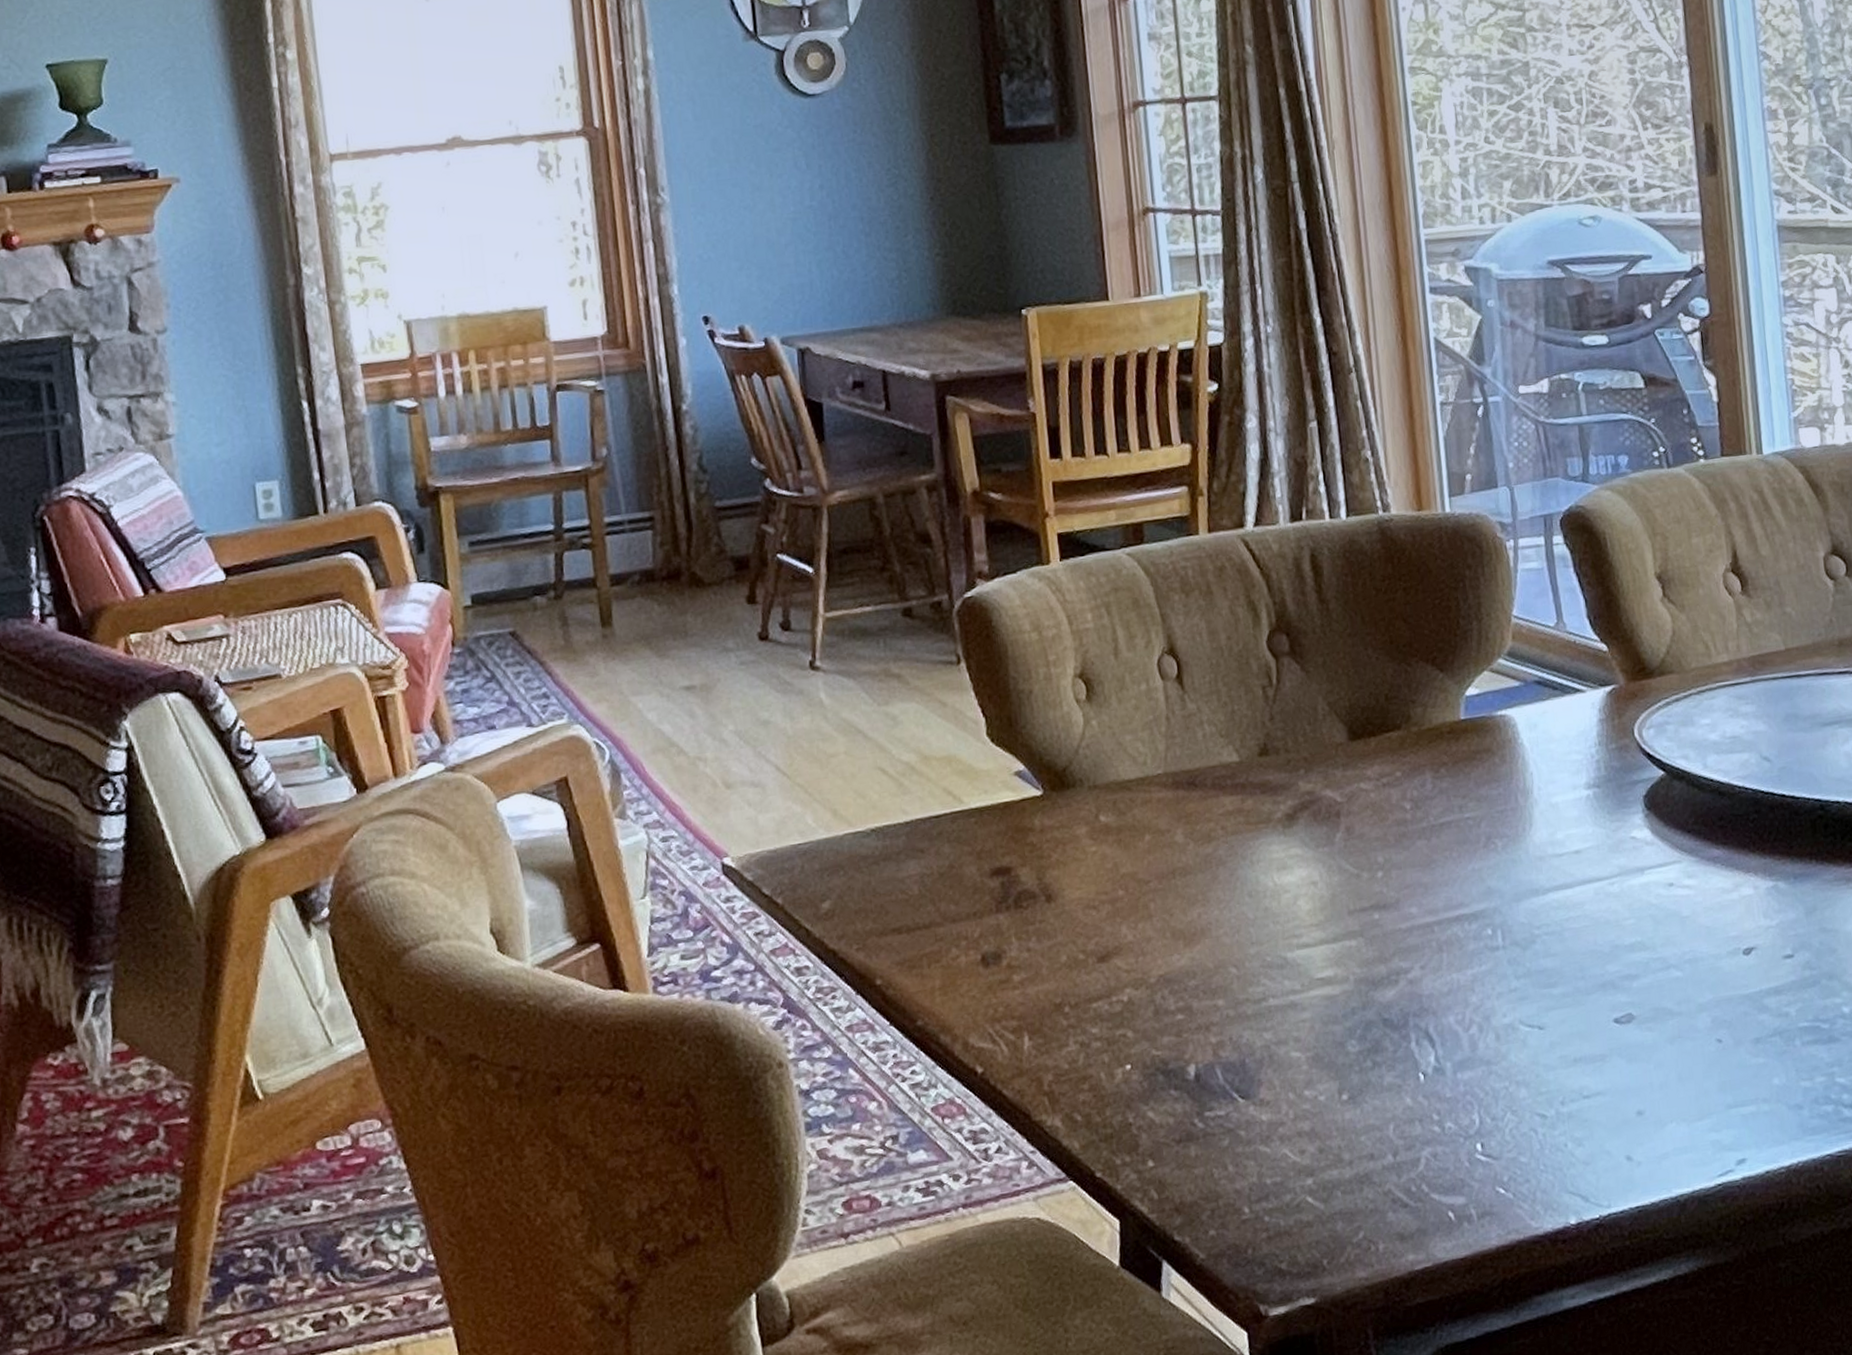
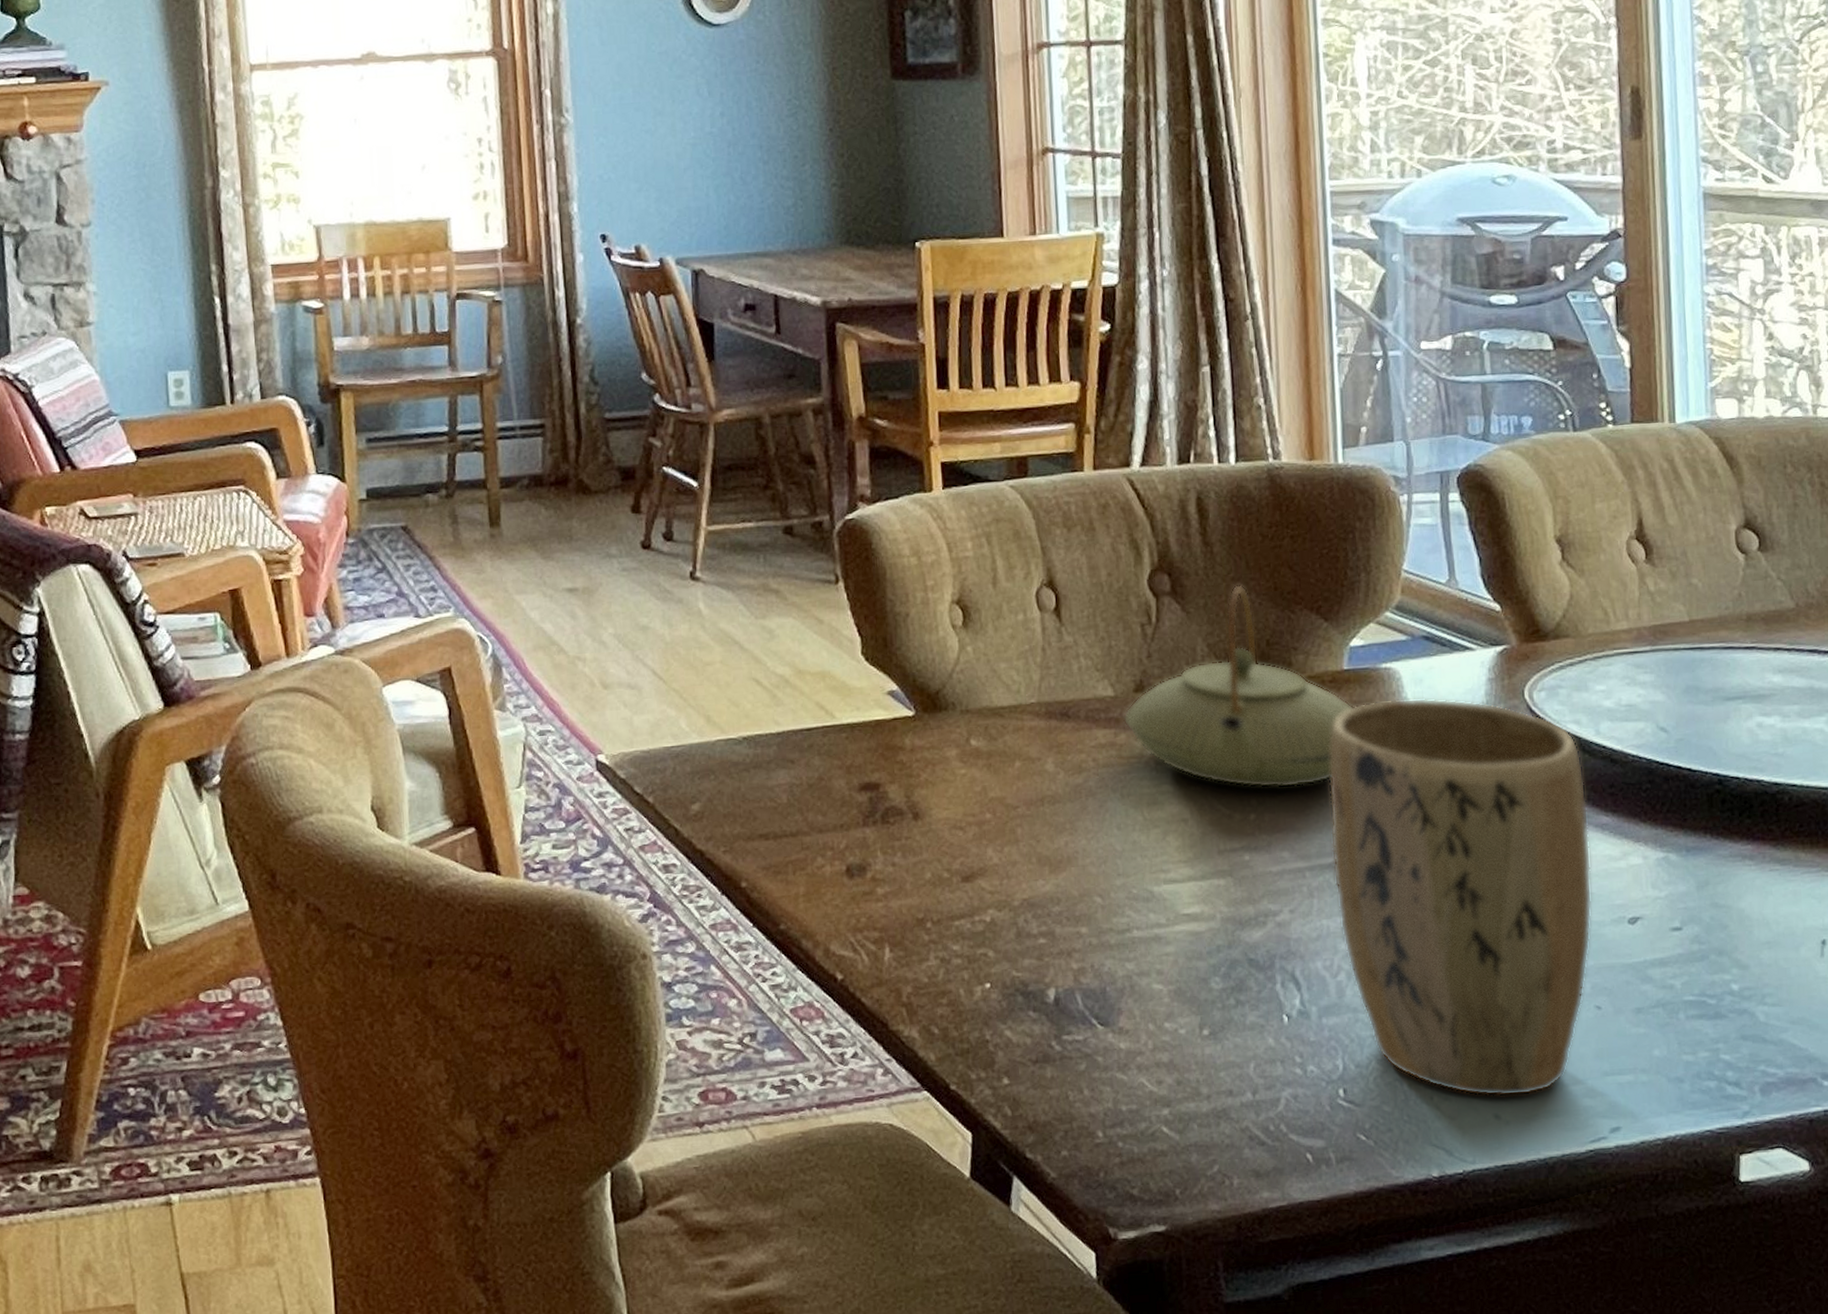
teapot: none [1249,639,1472,845] -> present [1123,584,1354,788]
plant pot: none [1451,742,1709,1139] -> present [1328,698,1592,1097]

